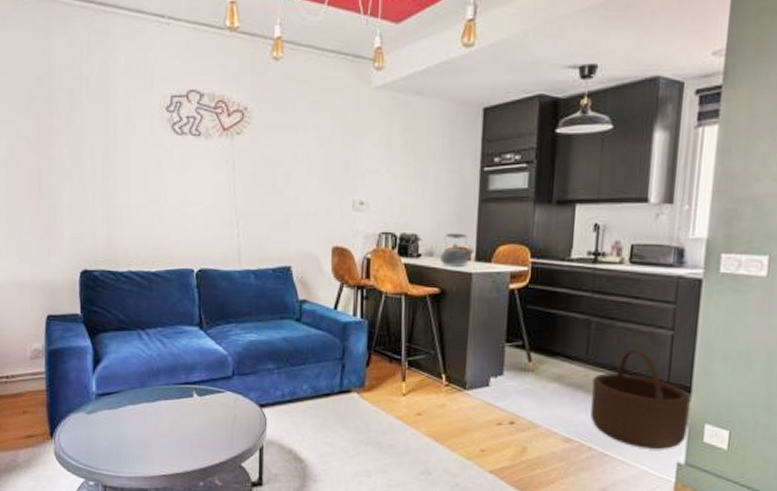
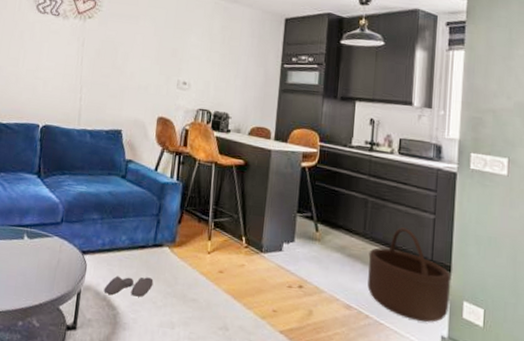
slippers: none [288,426,343,447] -> present [104,275,154,297]
kettle: present [439,232,476,268] -> none [245,114,275,145]

